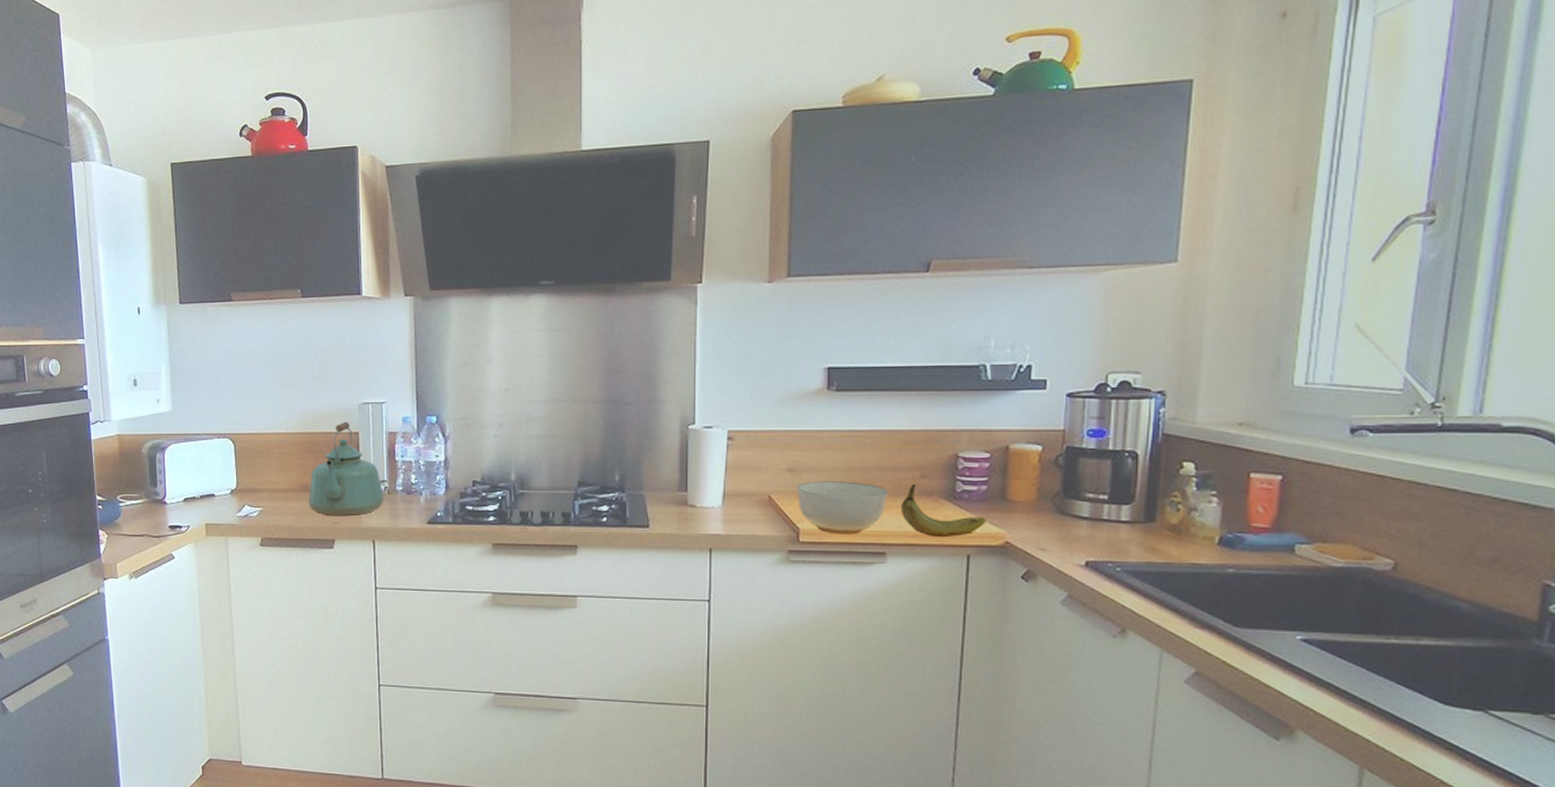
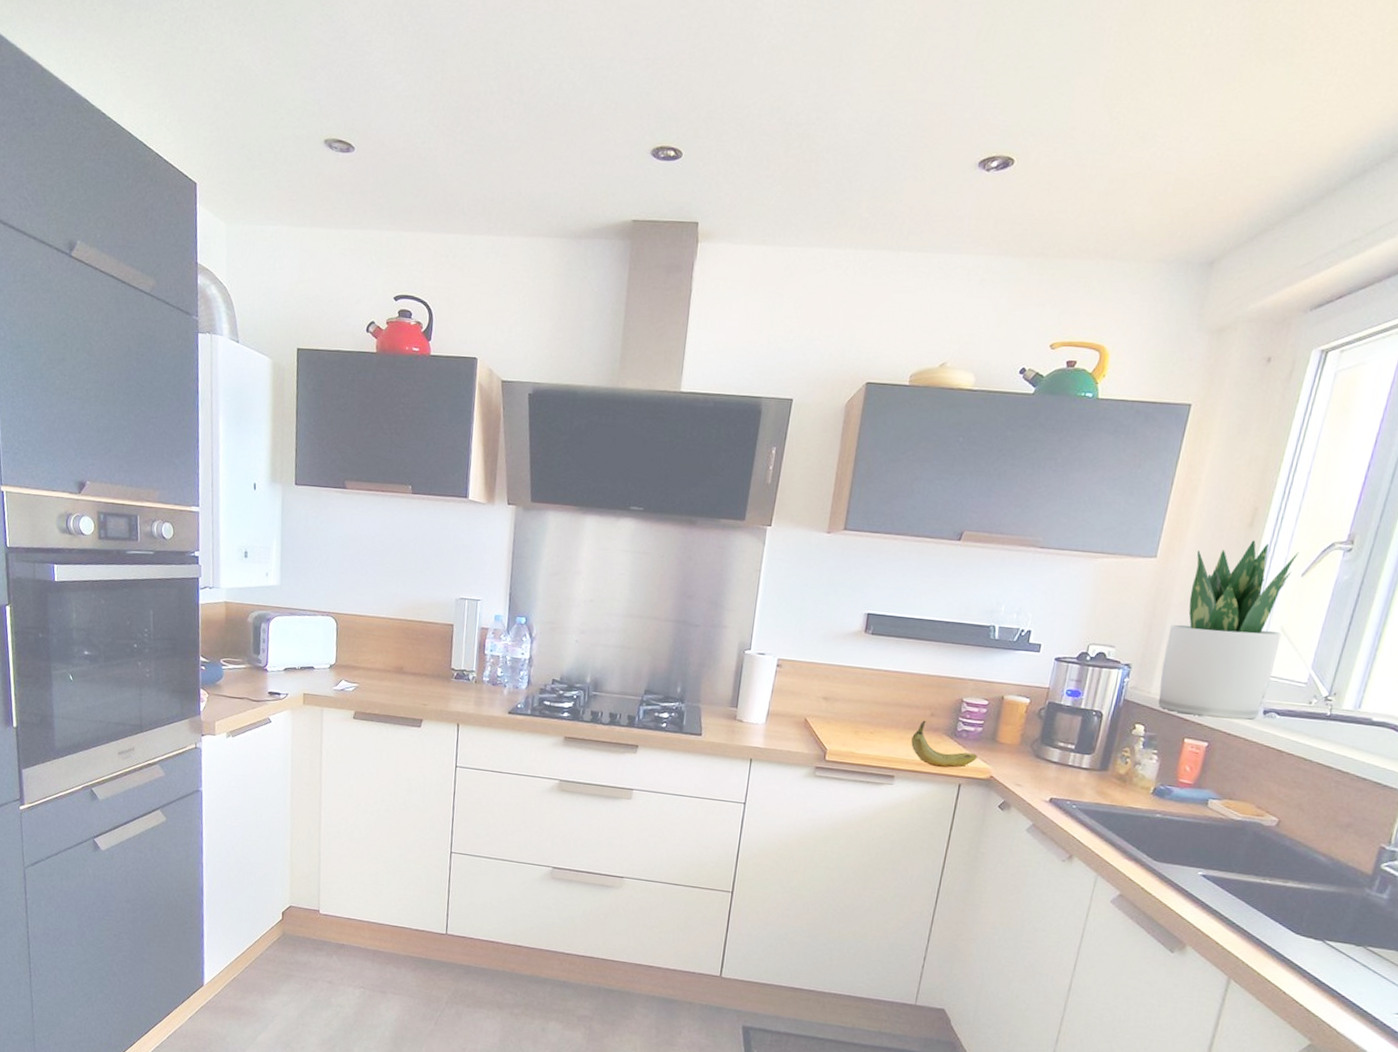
kettle: present [308,421,383,517] -> none [401,613,471,700]
bowl: present [797,481,888,535] -> none [828,709,903,759]
planter: none [1206,226,1364,444] -> present [1158,540,1299,720]

